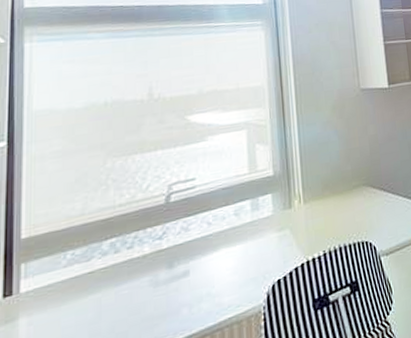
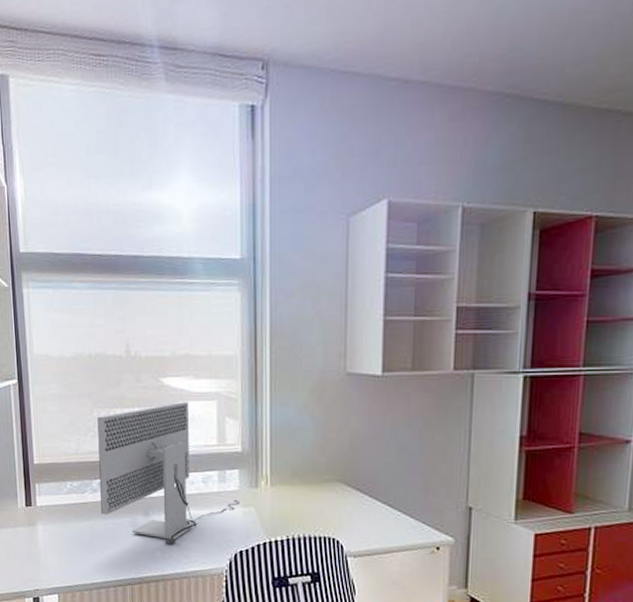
computer monitor: none [111,136,274,296] -> present [97,402,239,545]

